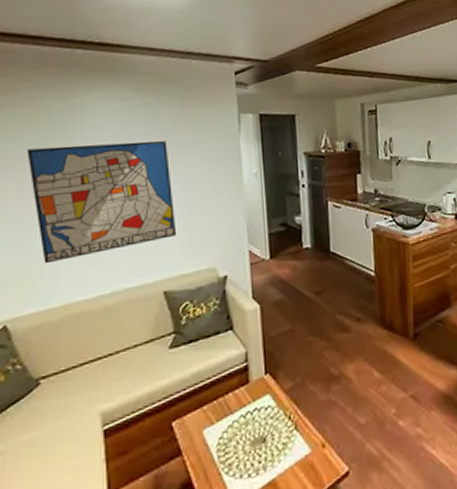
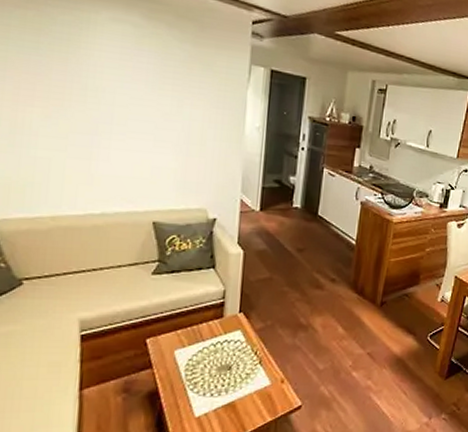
wall art: present [27,141,177,264] -> none [27,55,174,174]

